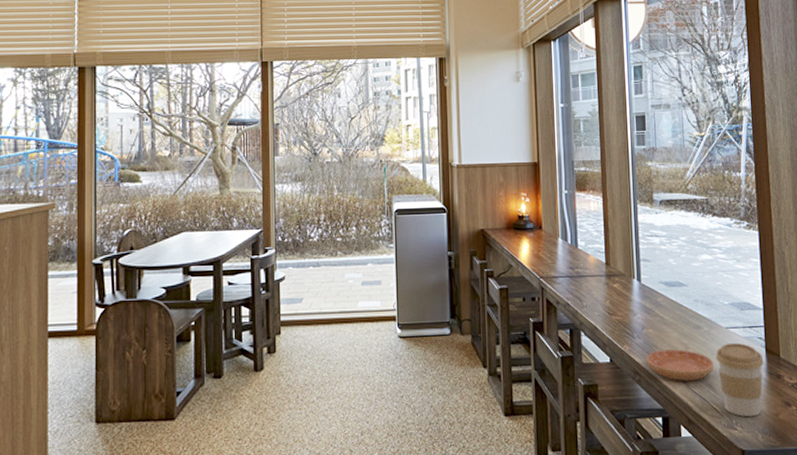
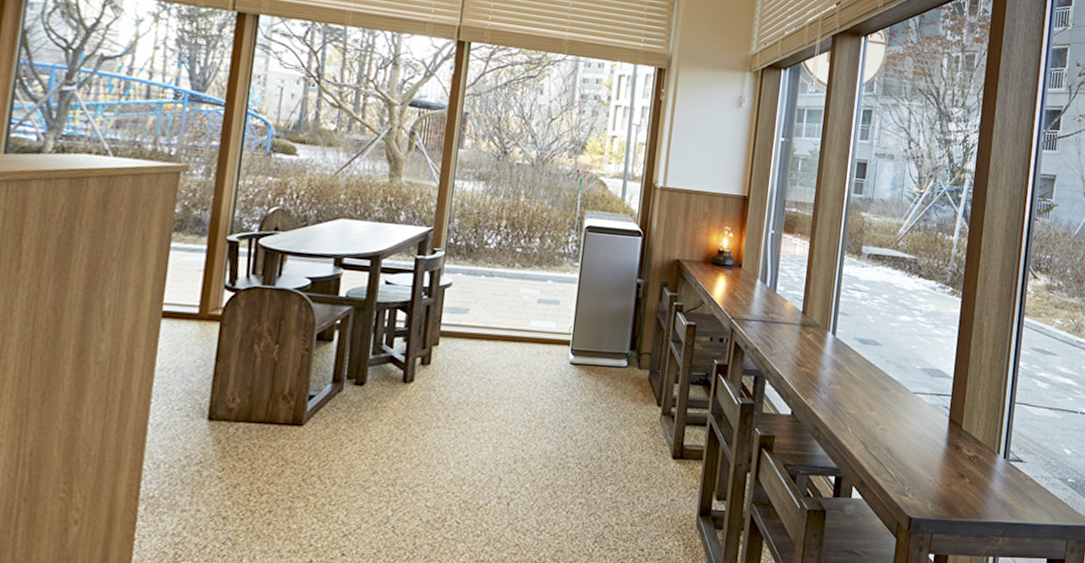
saucer: present [646,349,714,381] -> none [828,408,896,443]
coffee cup: present [716,342,764,417] -> none [898,408,946,485]

